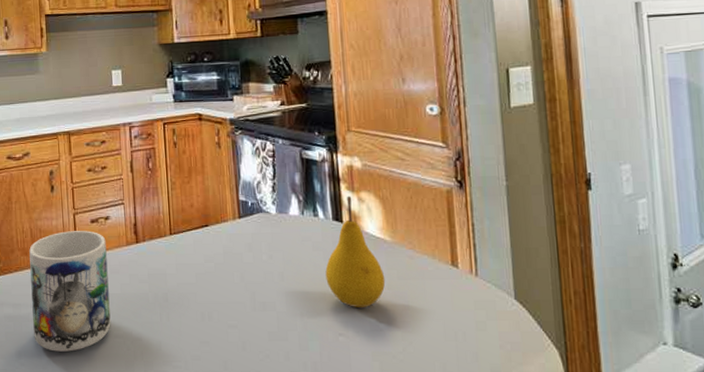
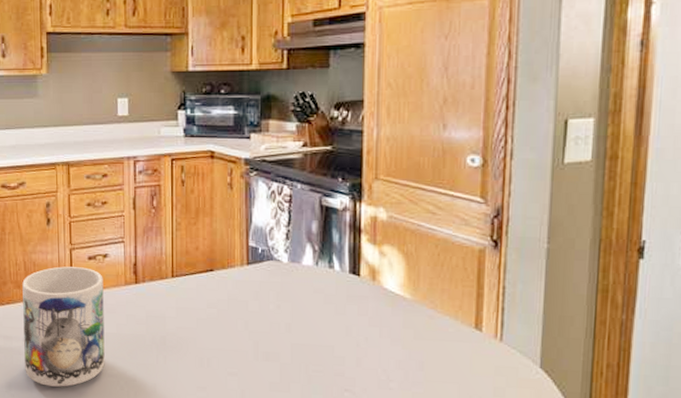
fruit: present [325,196,386,307] -> none [336,248,401,365]

